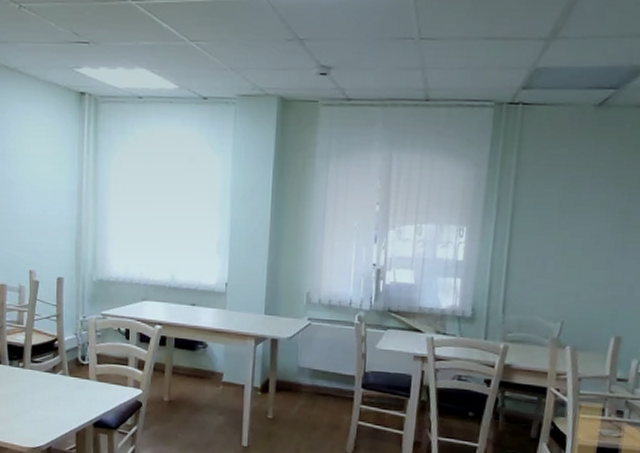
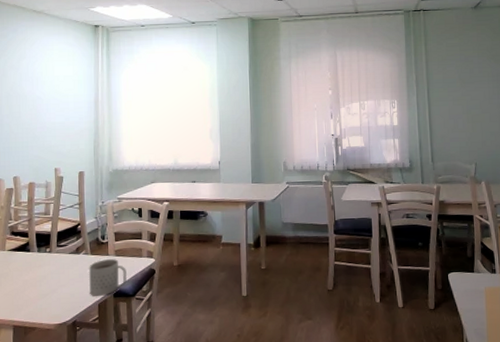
mug: none [67,383,109,424] -> present [89,259,127,296]

